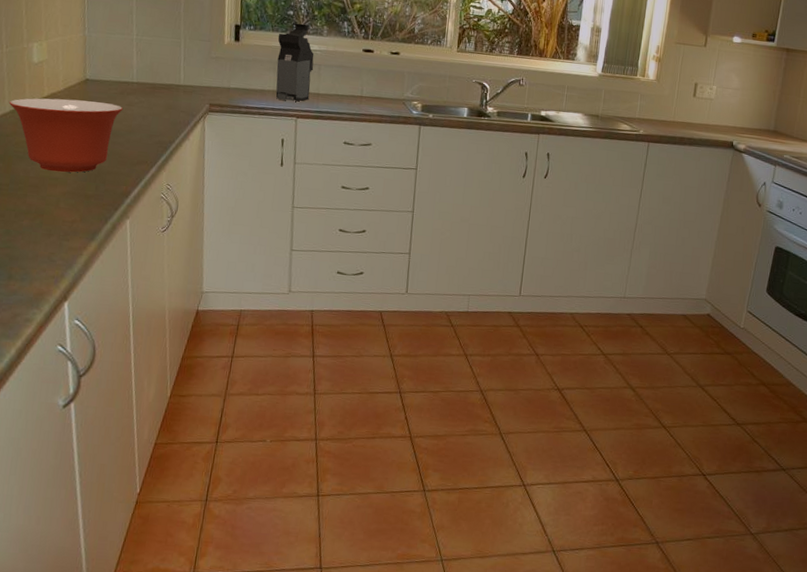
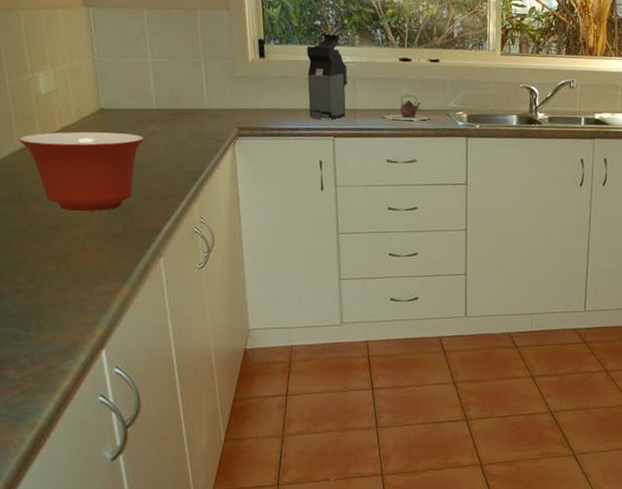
teapot: none [344,83,388,108] -> present [384,95,431,121]

